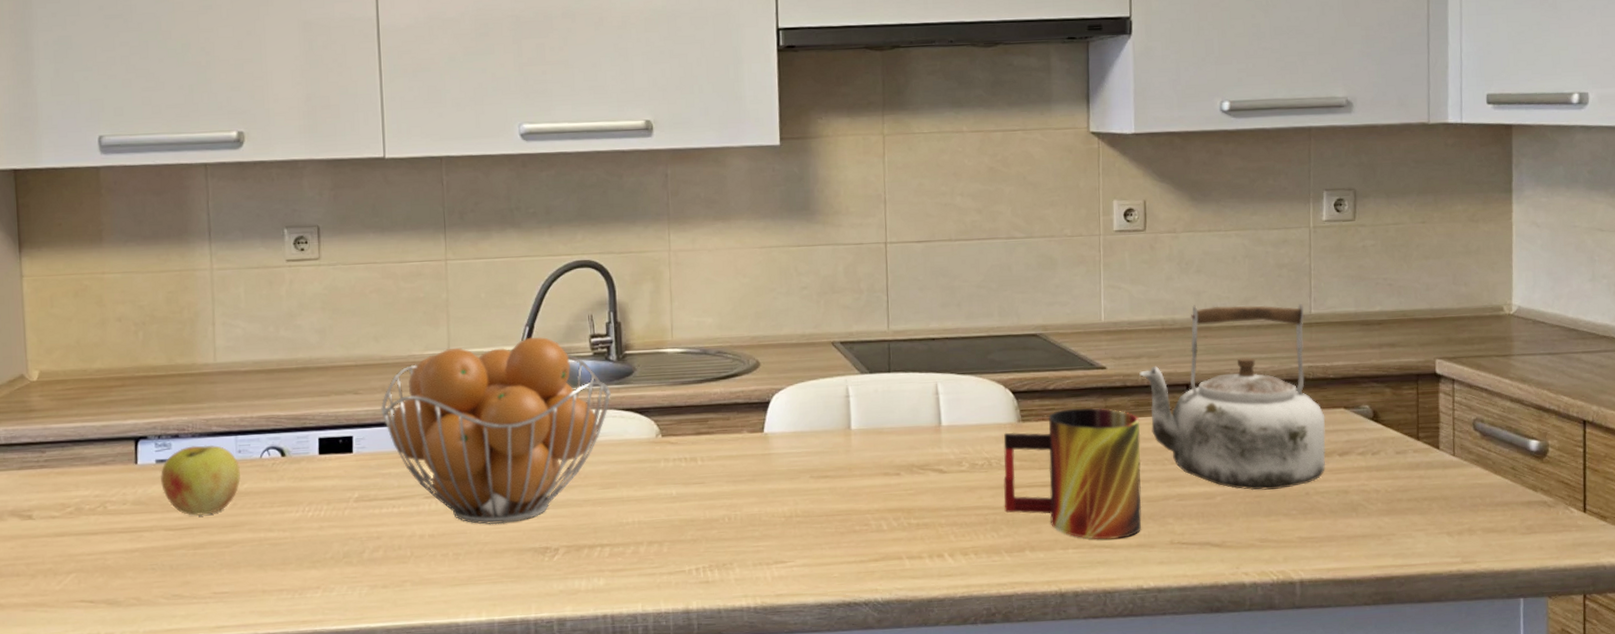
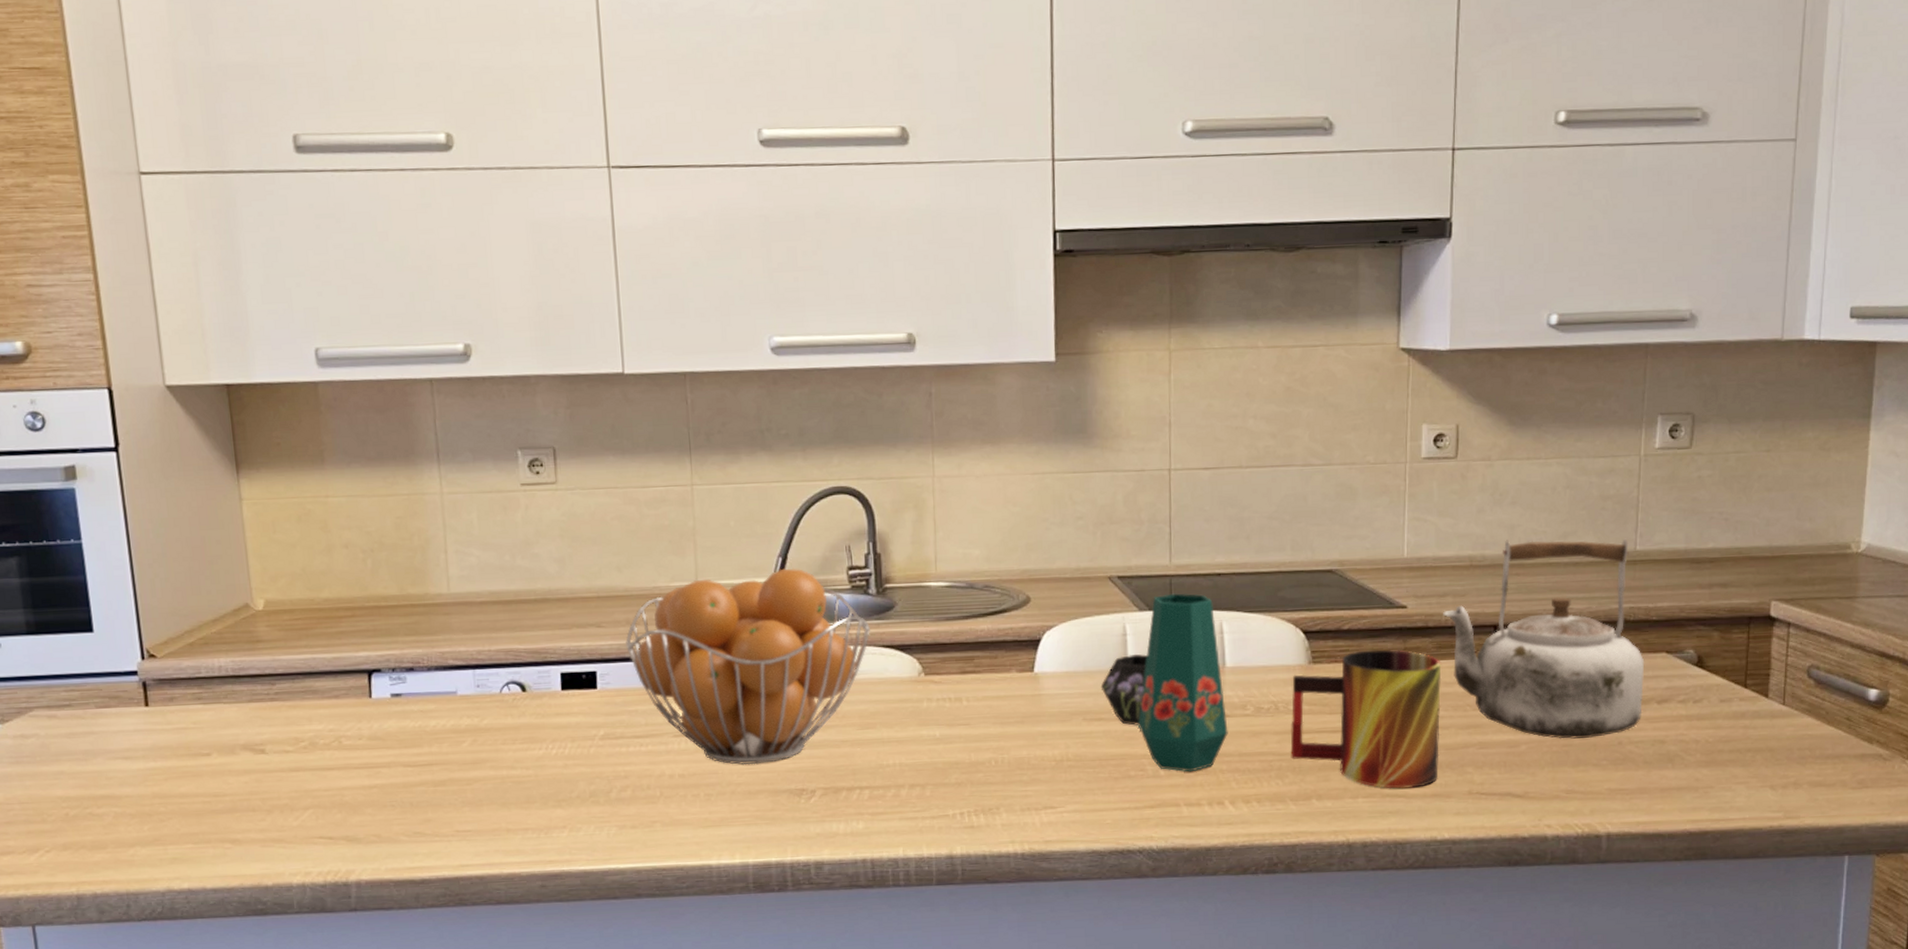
apple: present [160,445,240,516] -> none [396,678,480,752]
vase: none [826,357,946,526] -> present [1100,593,1228,772]

